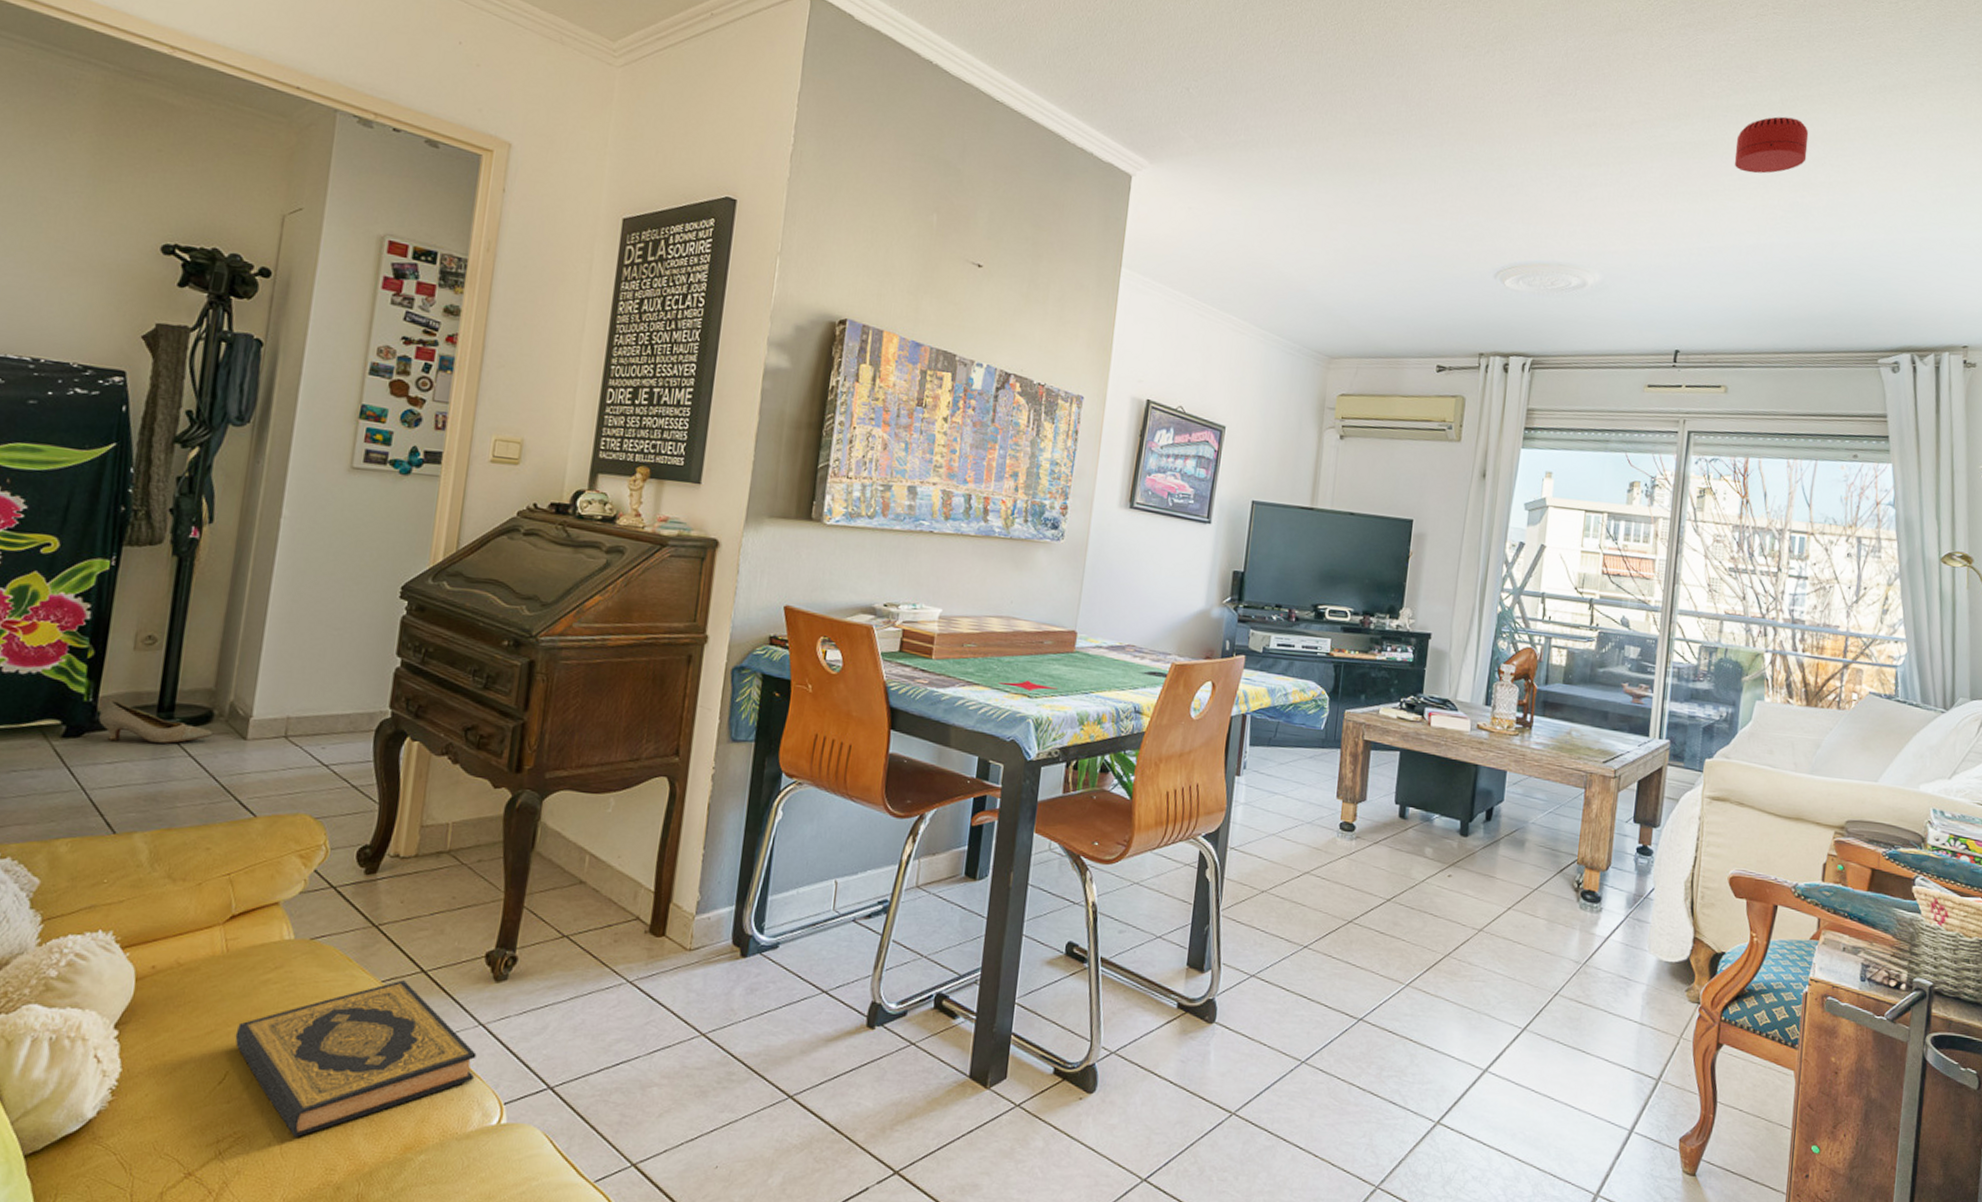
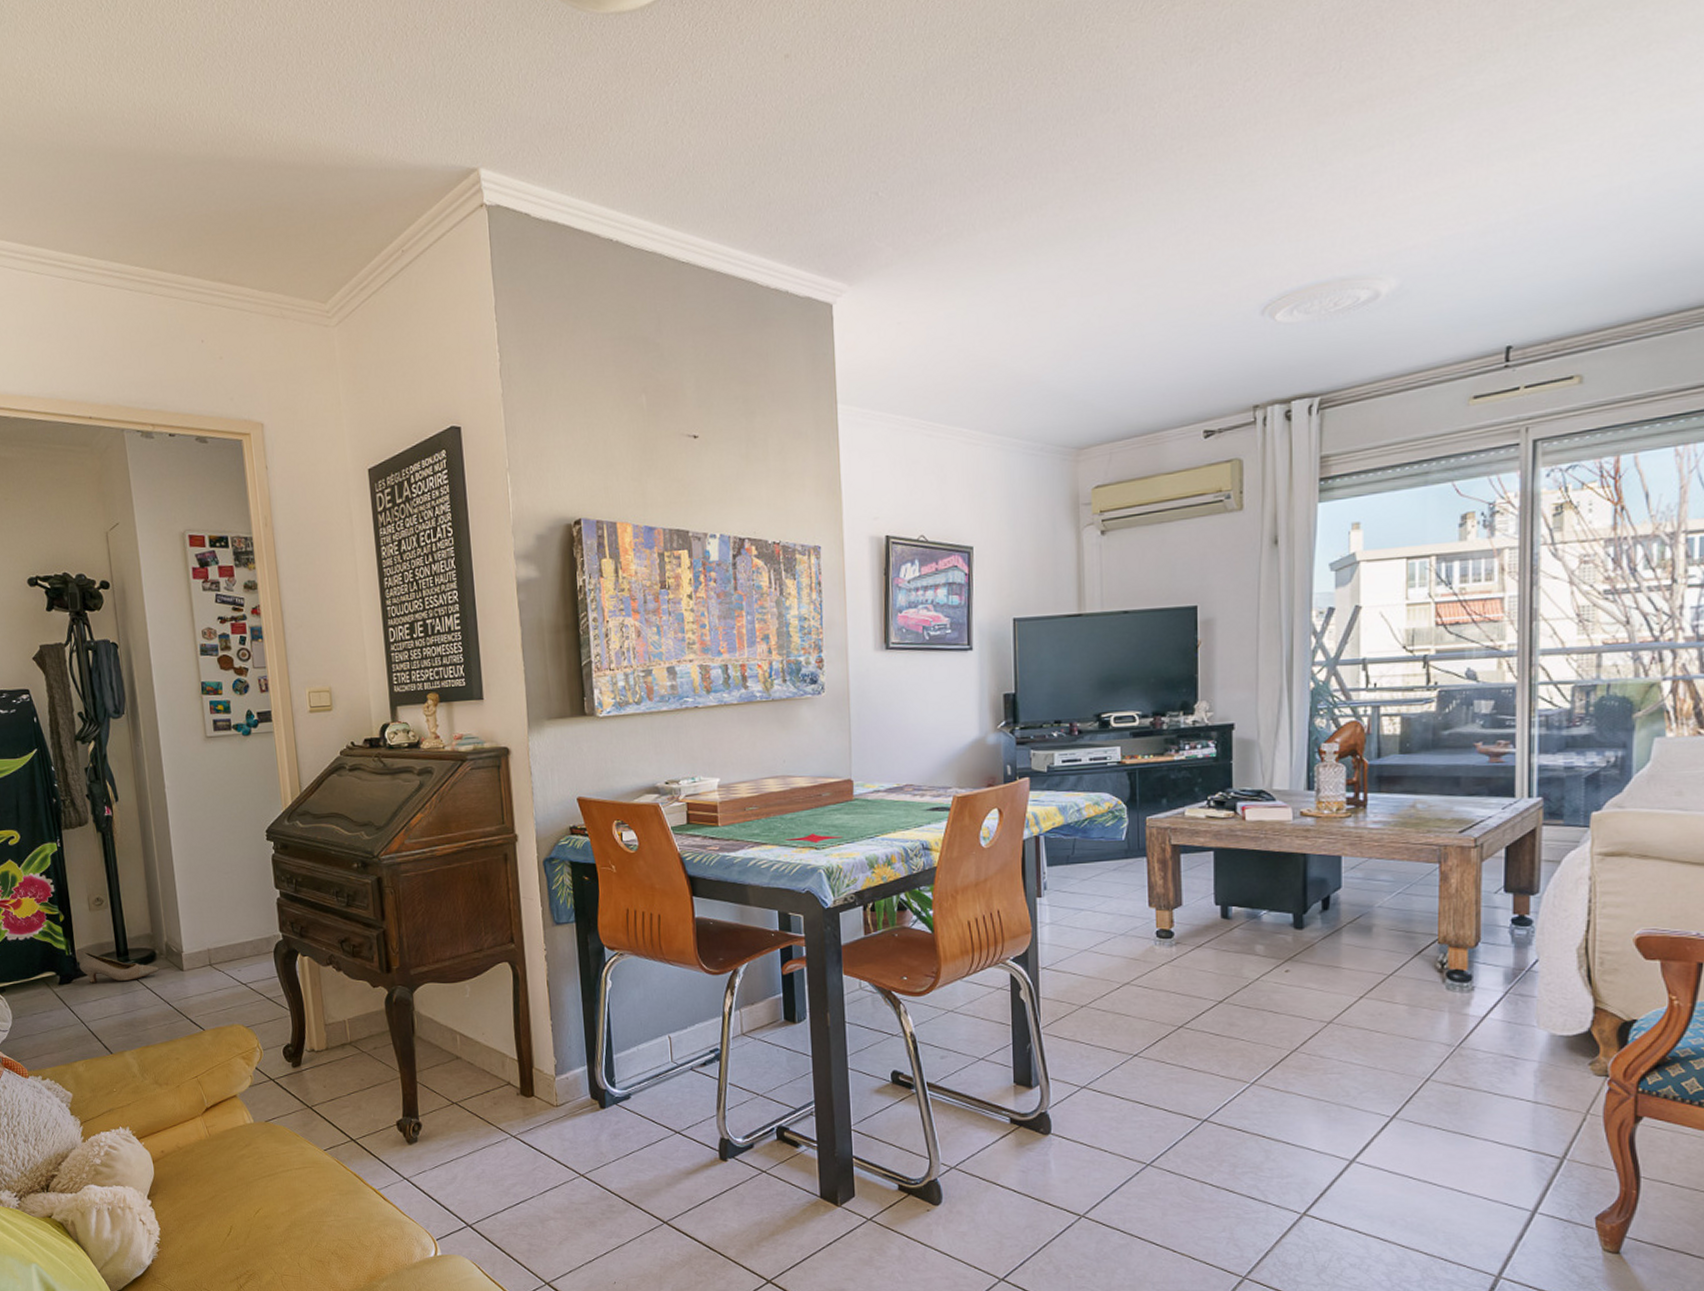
hardback book: present [235,980,477,1137] -> none [230,1148,409,1272]
smoke detector: present [1734,116,1809,174] -> none [1567,11,1674,102]

